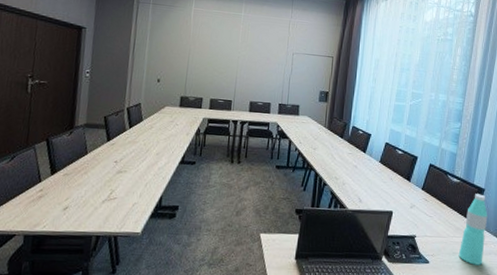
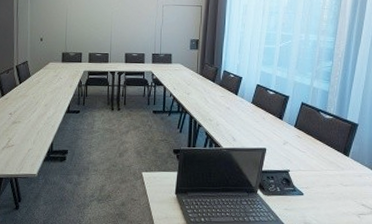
water bottle: present [458,193,488,265] -> none [332,129,362,196]

